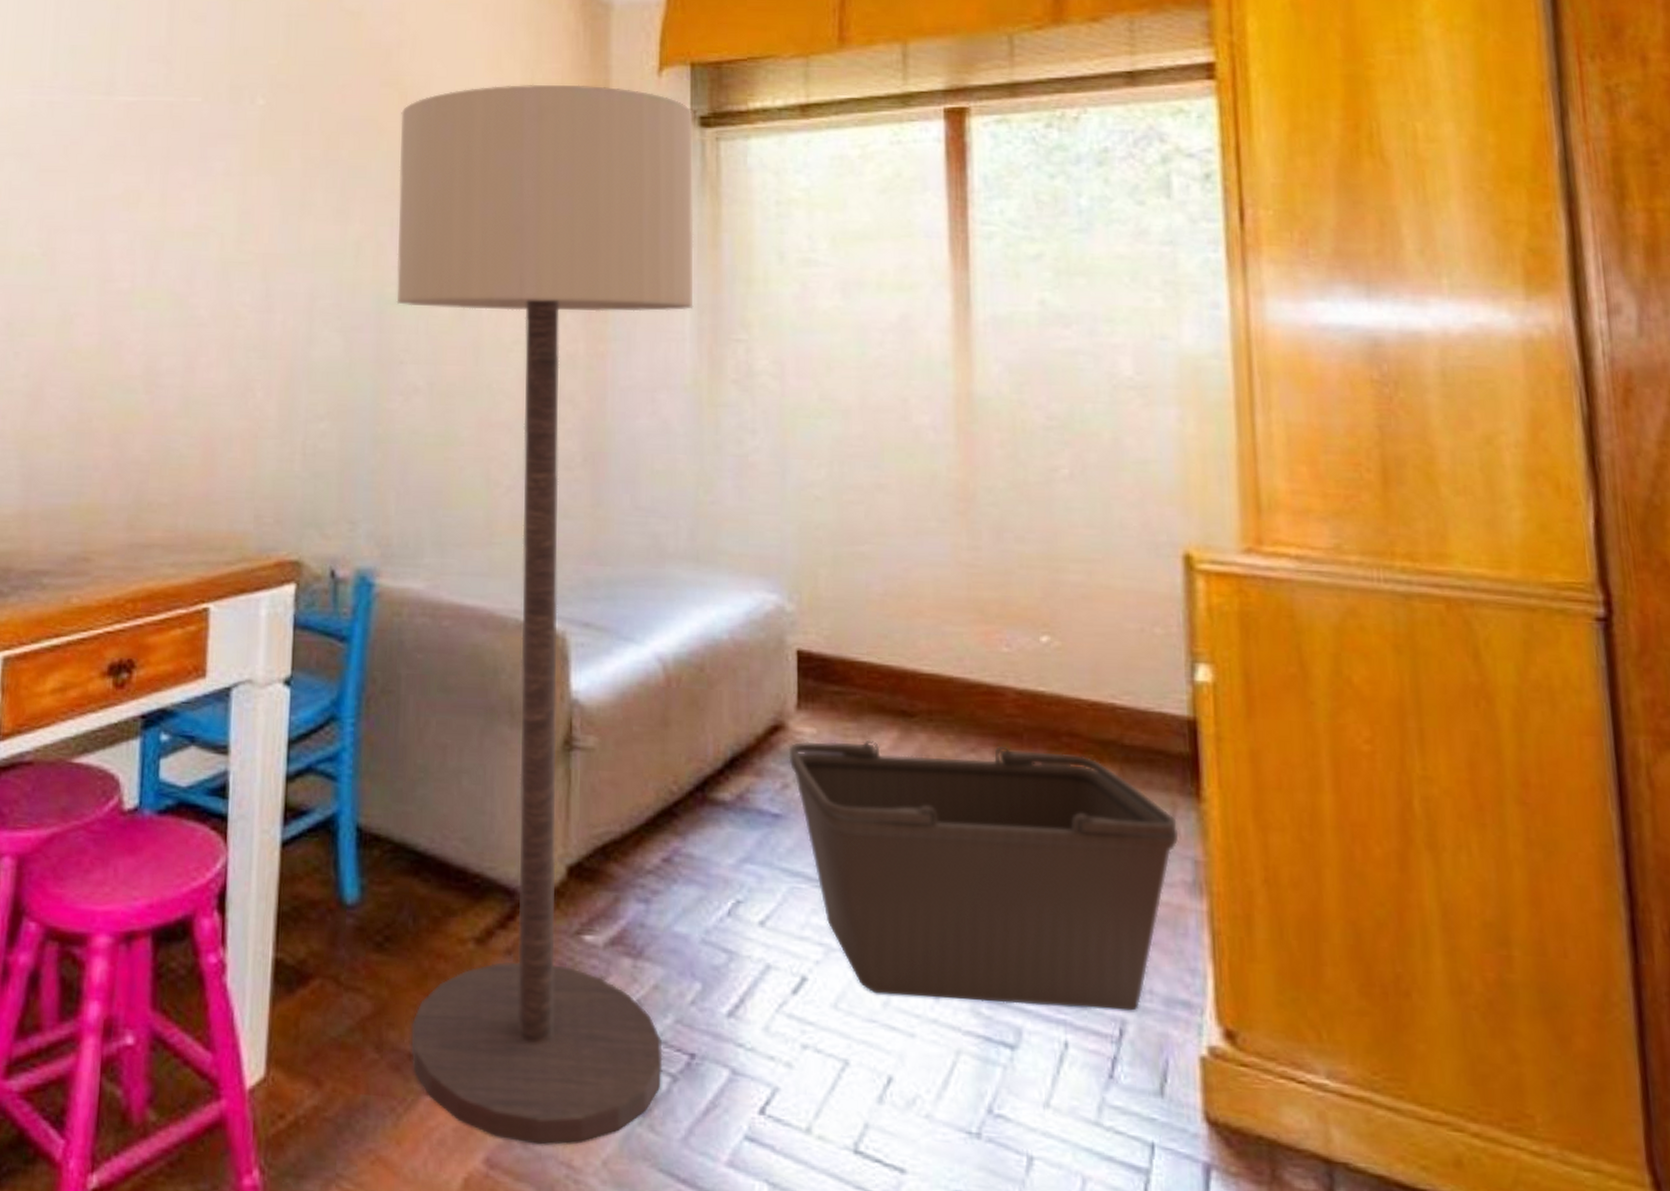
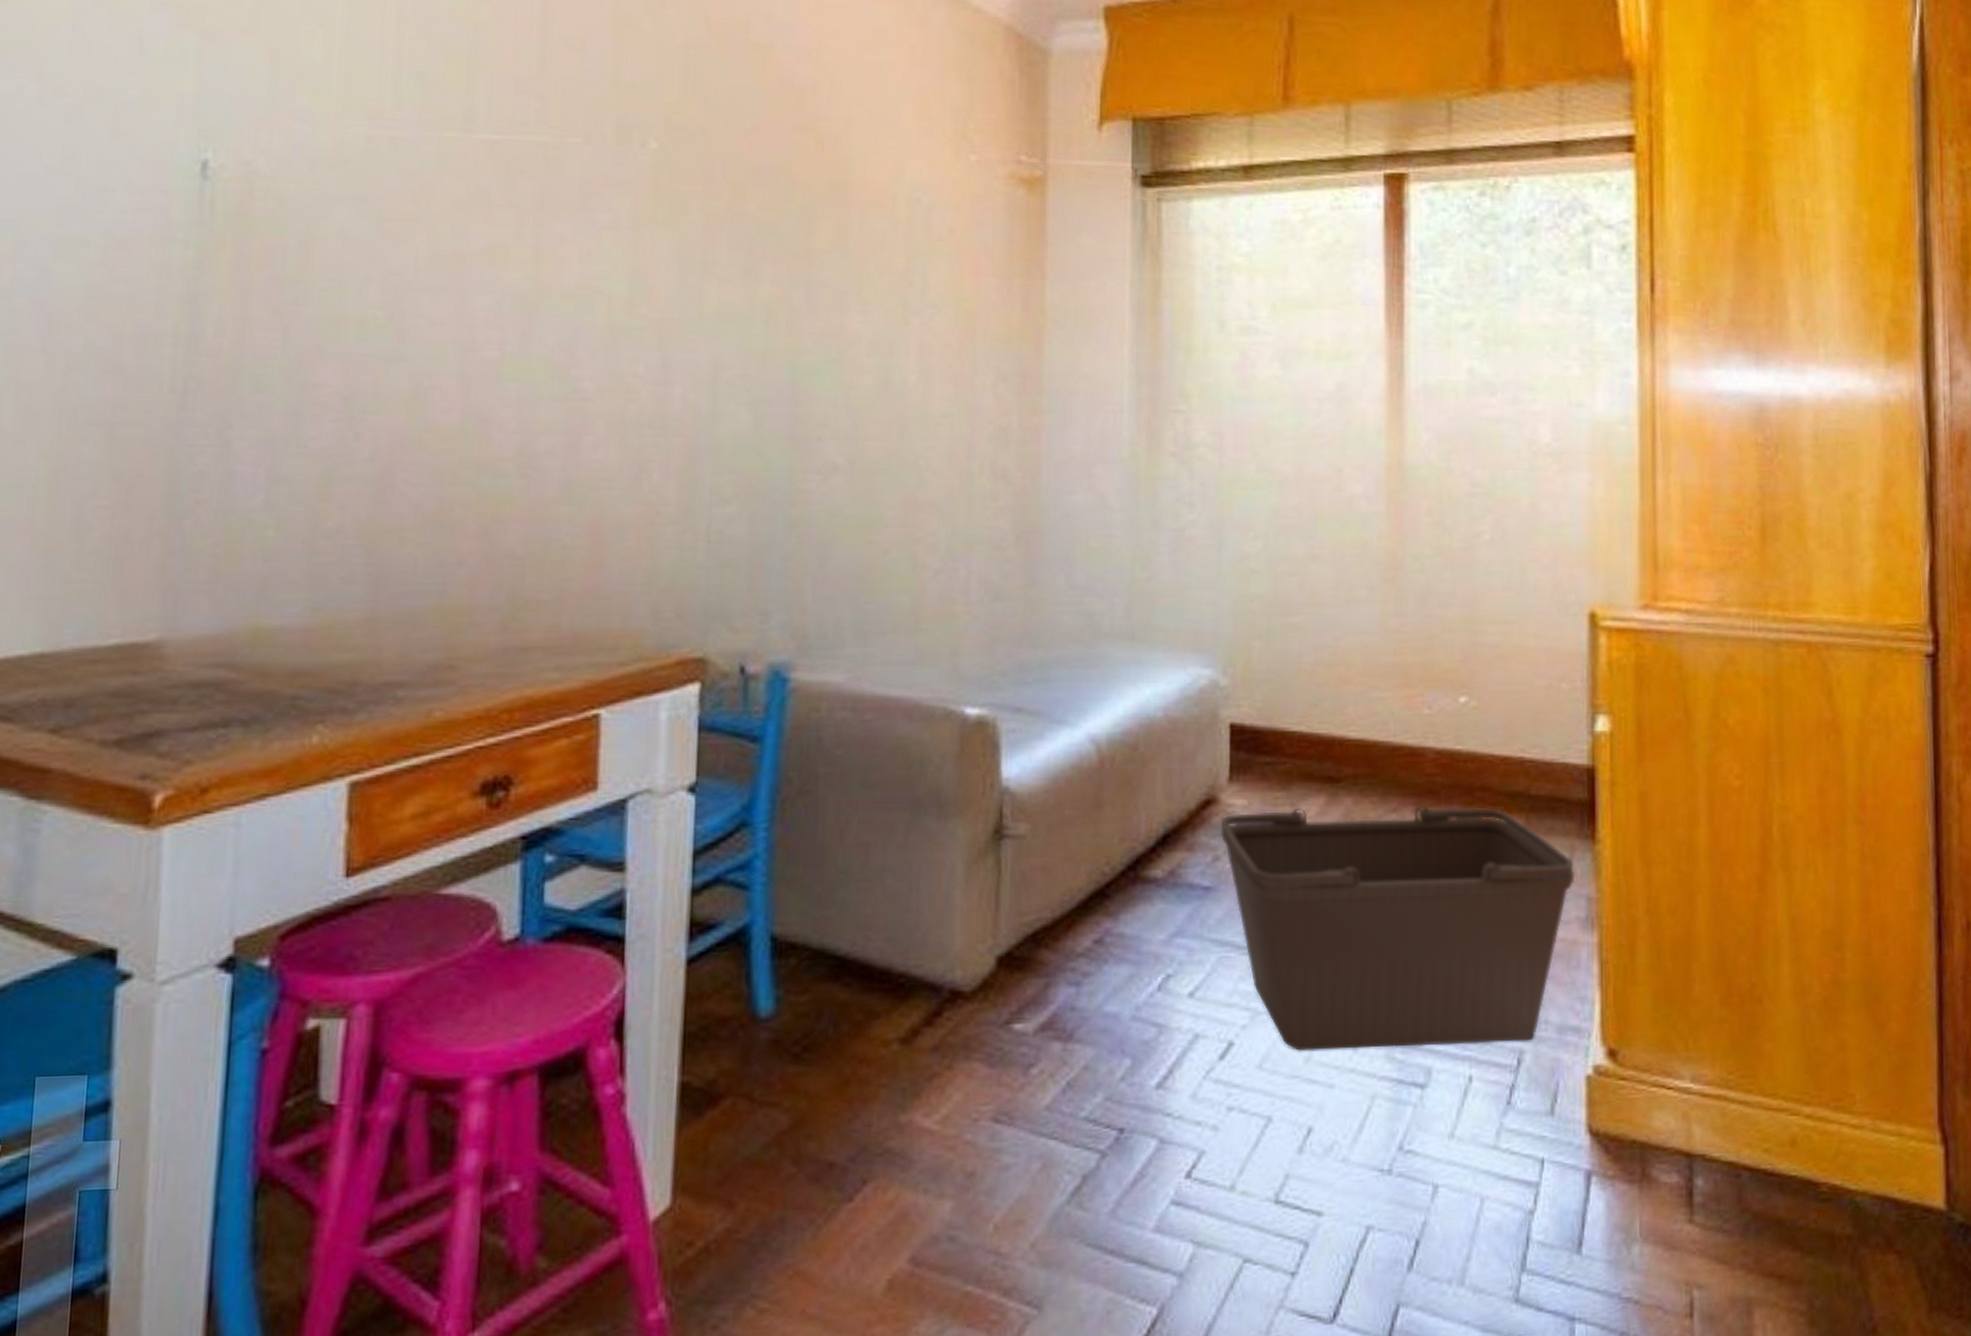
floor lamp: present [396,84,694,1145] -> none [813,135,1134,1237]

